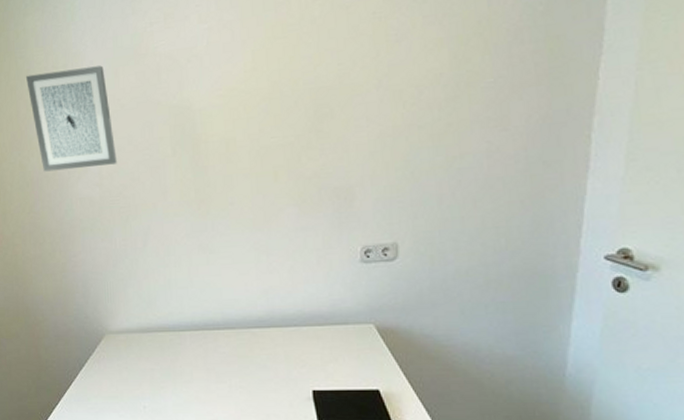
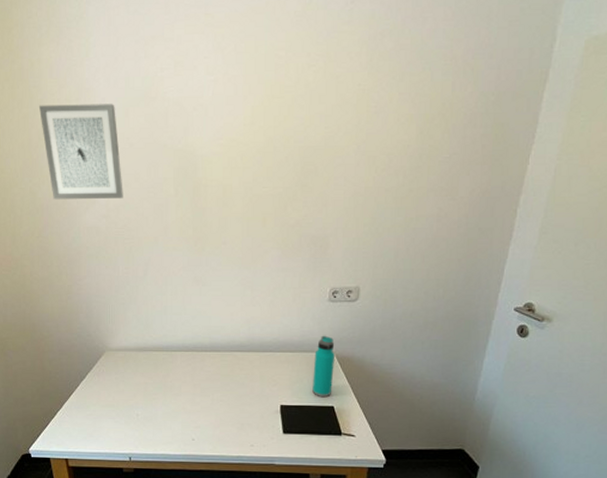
water bottle: none [349,303,376,380] -> present [312,335,335,398]

